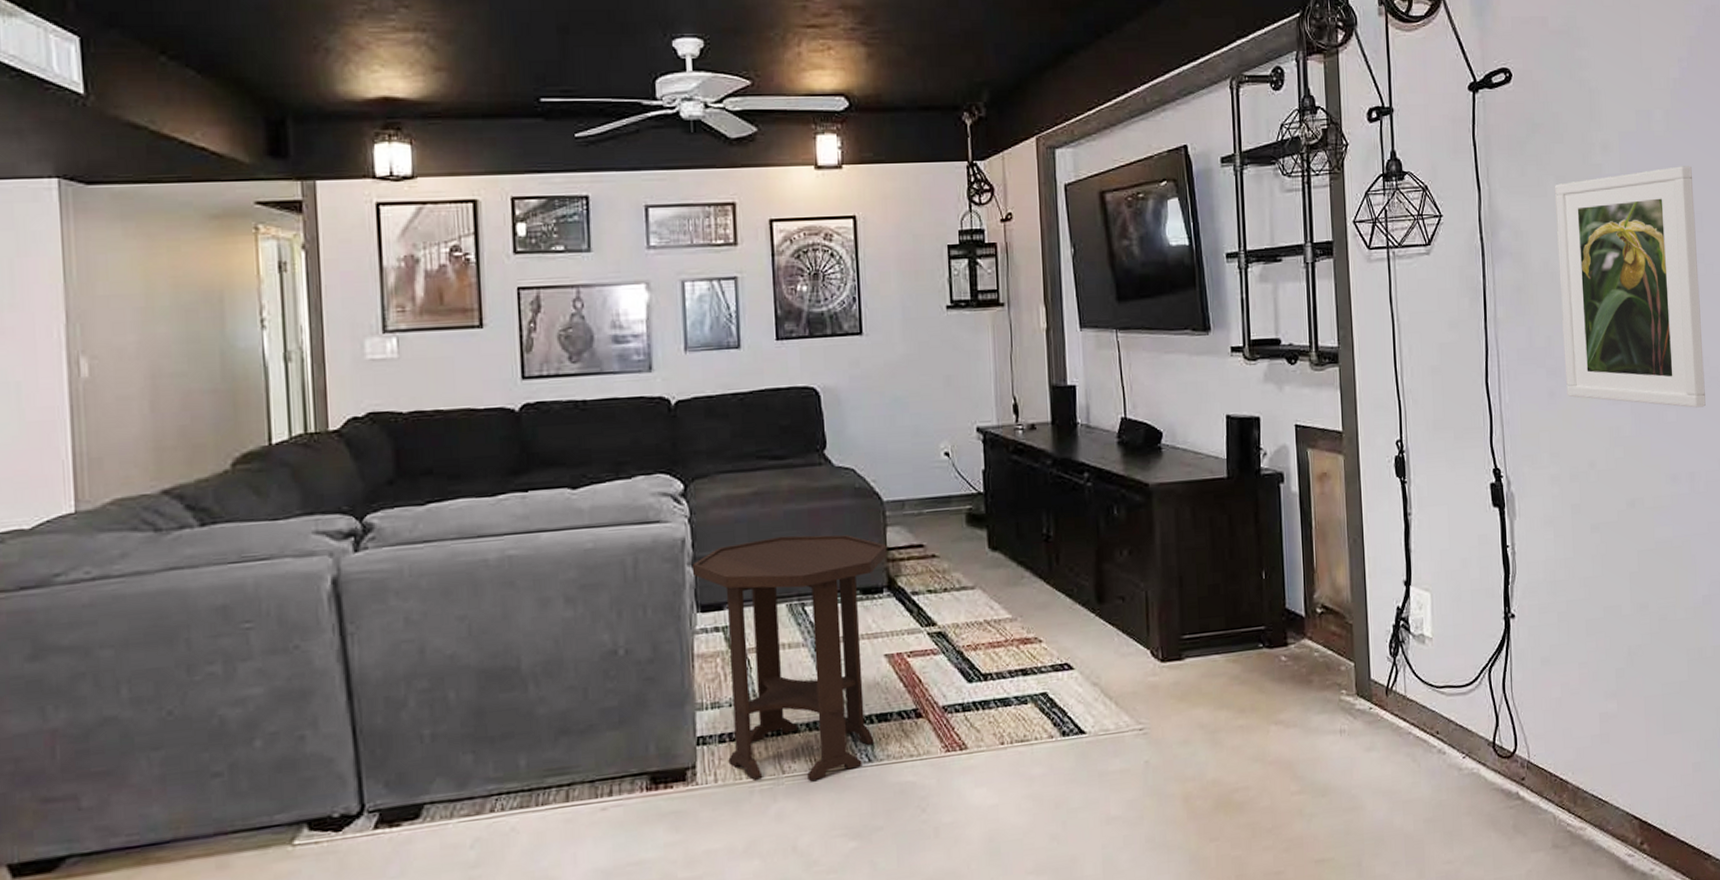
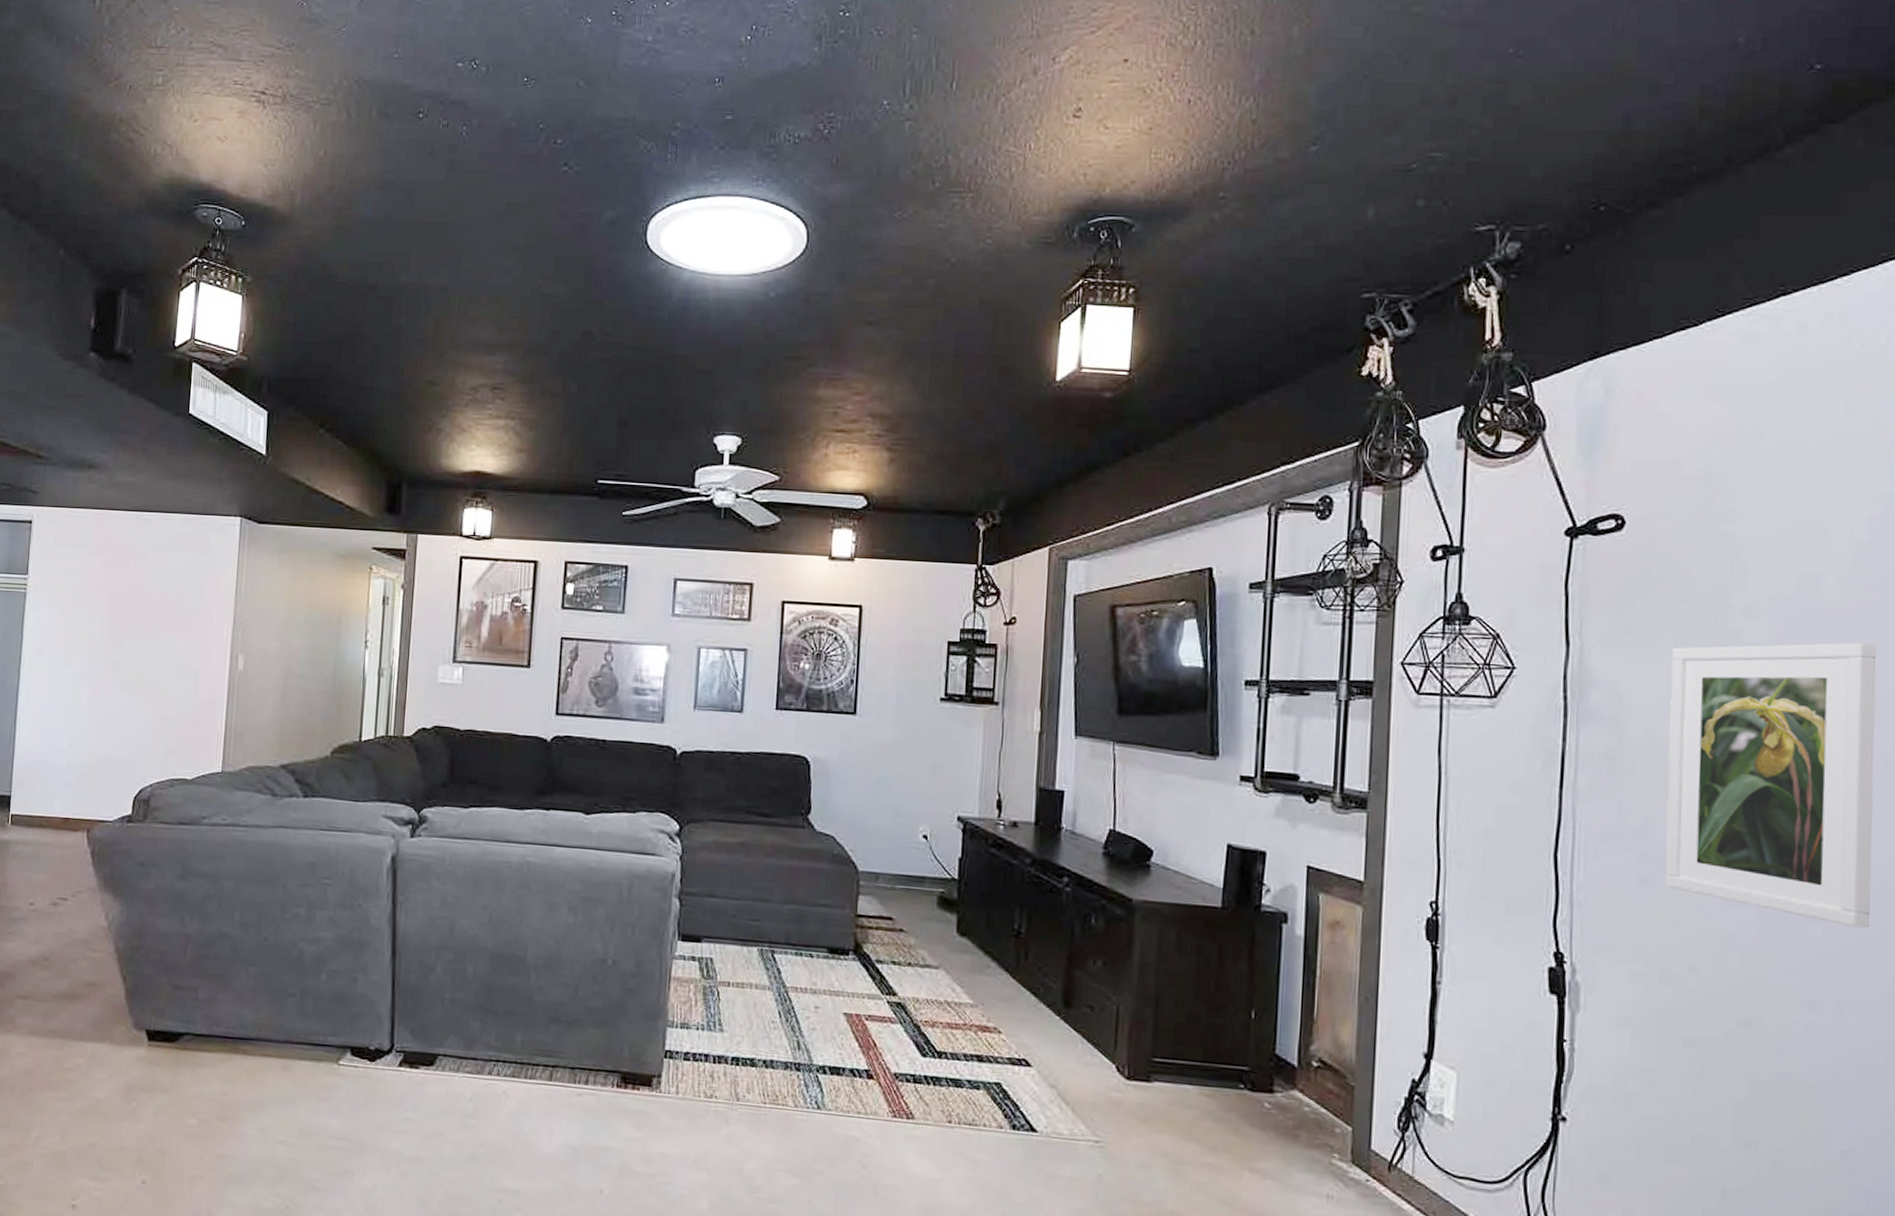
side table: present [693,534,887,782] -> none [679,886,857,1115]

